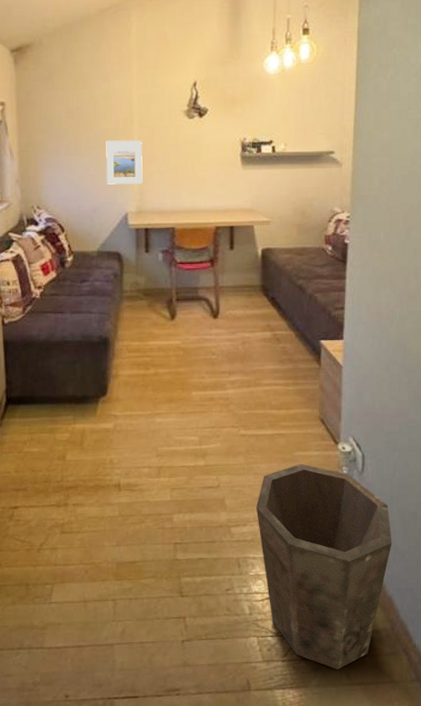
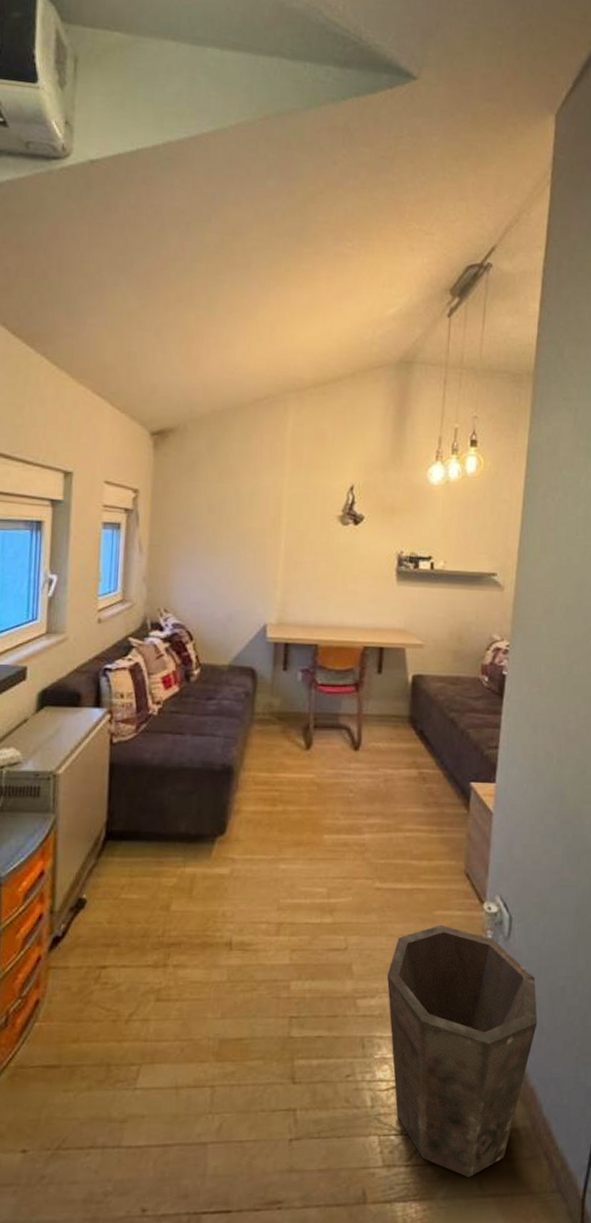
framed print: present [106,140,143,185] -> none [246,541,289,593]

